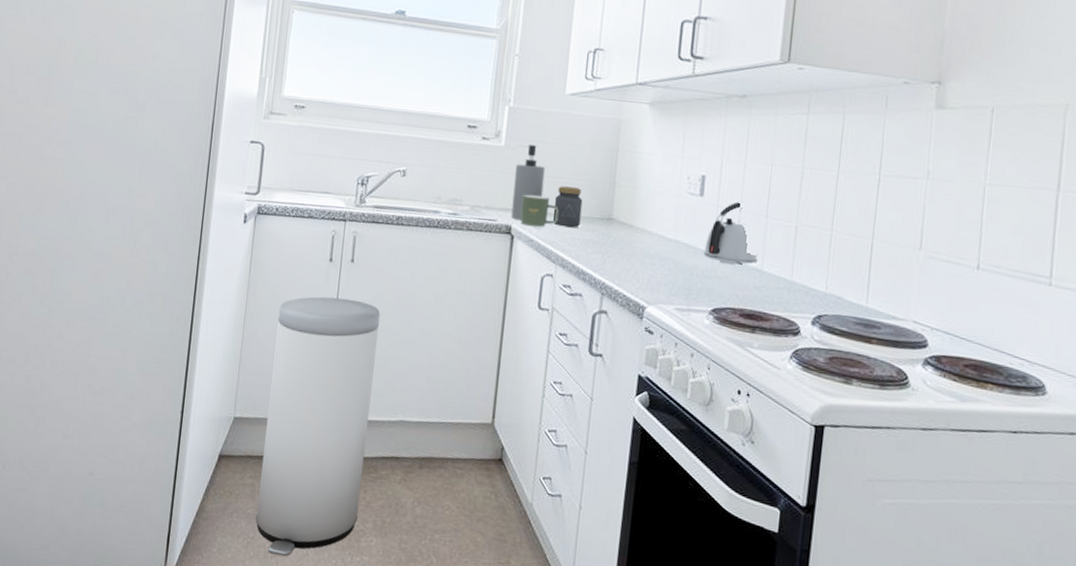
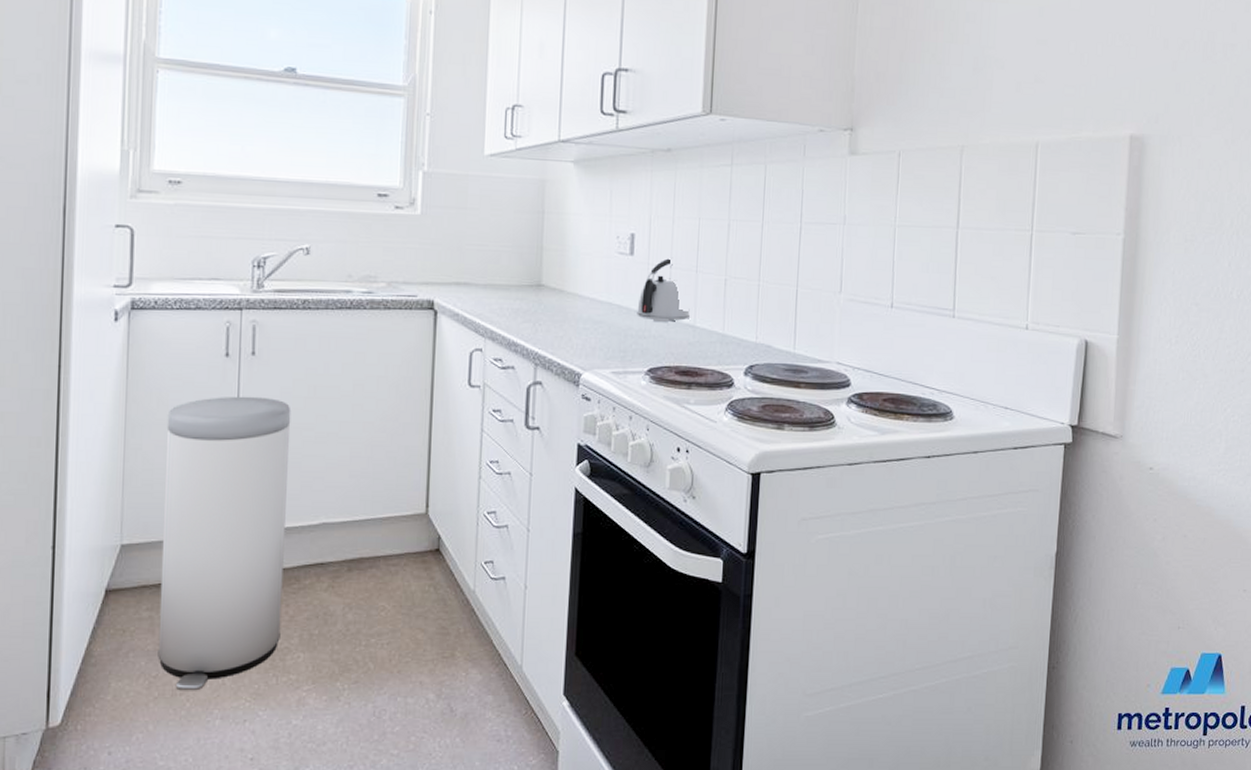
soap dispenser: present [511,144,546,220] -> none [430,212,467,294]
mug: present [520,194,559,229] -> none [443,265,484,301]
jar: present [553,186,583,228] -> none [479,254,510,298]

